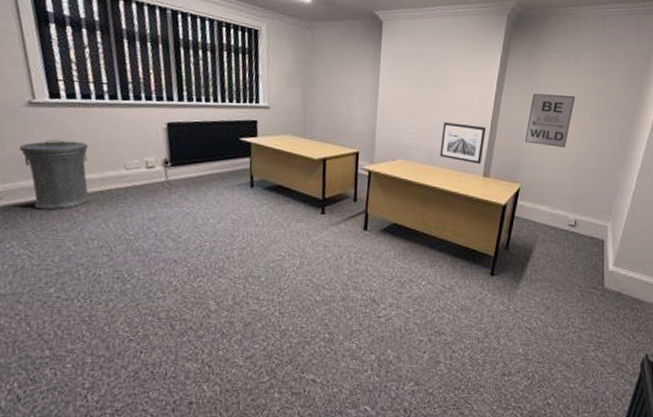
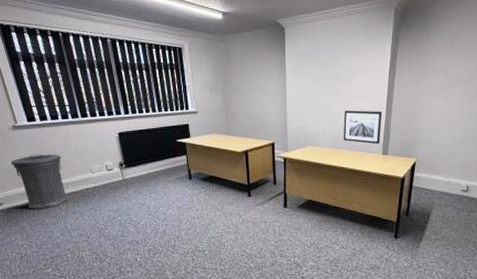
wall art: present [524,93,576,148] -> none [417,75,462,123]

